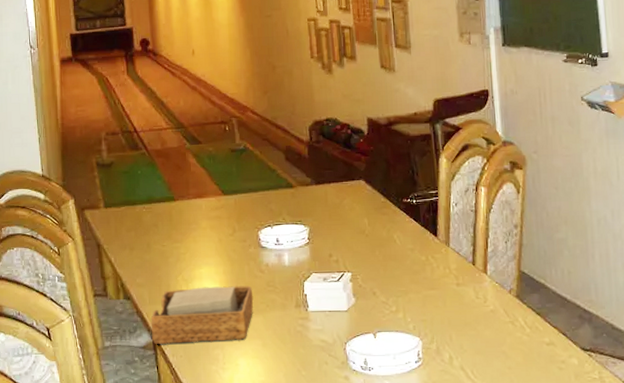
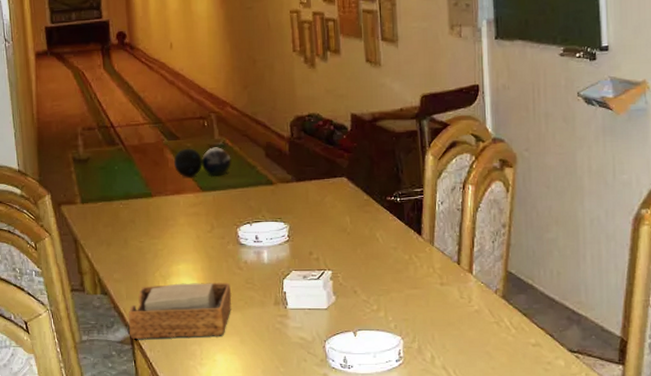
bowling ball: none [196,152,224,181] -> present [174,148,202,177]
bowling ball: none [223,151,252,181] -> present [202,147,231,177]

